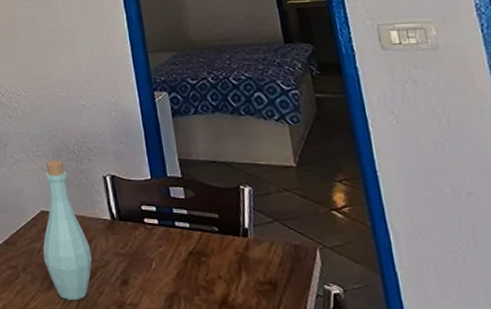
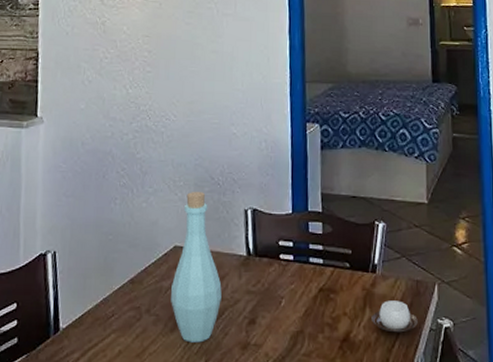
cup: none [249,265,302,298] -> present [371,300,418,333]

